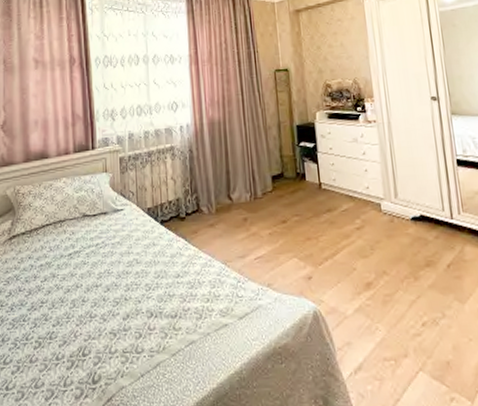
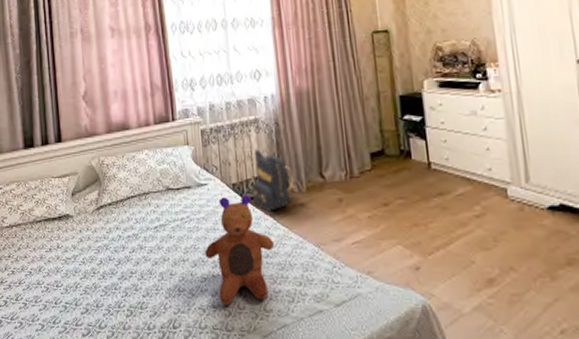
toy: none [118,218,184,327] -> present [205,195,274,305]
backpack: none [165,175,205,233] -> present [251,150,294,211]

